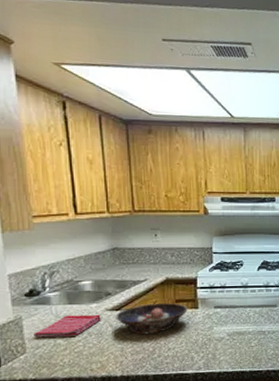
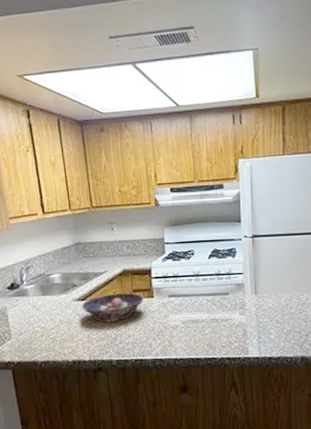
dish towel: present [33,314,101,338] -> none [16,304,70,326]

